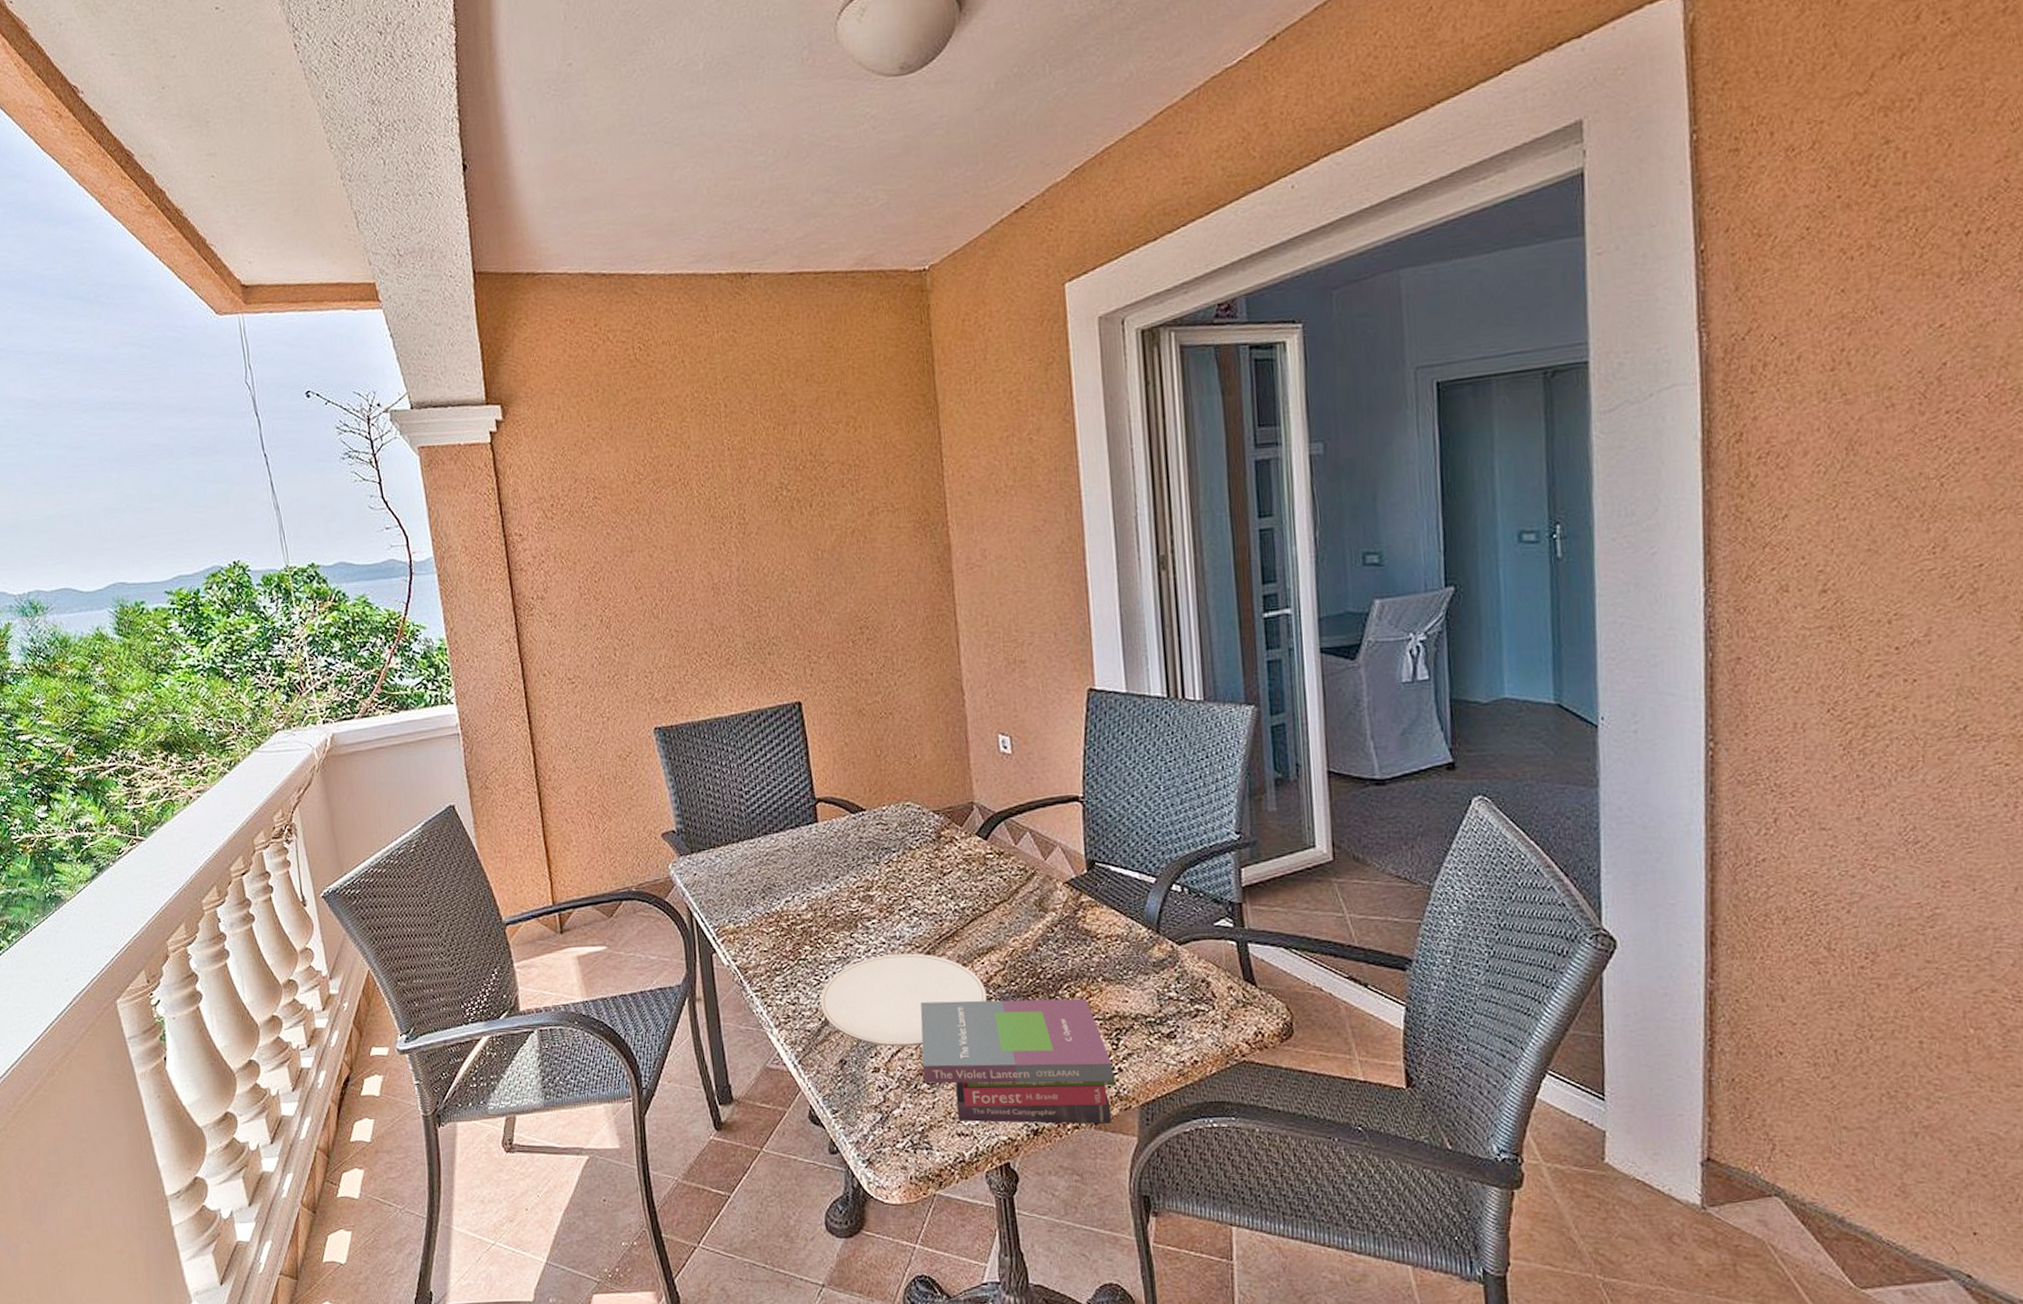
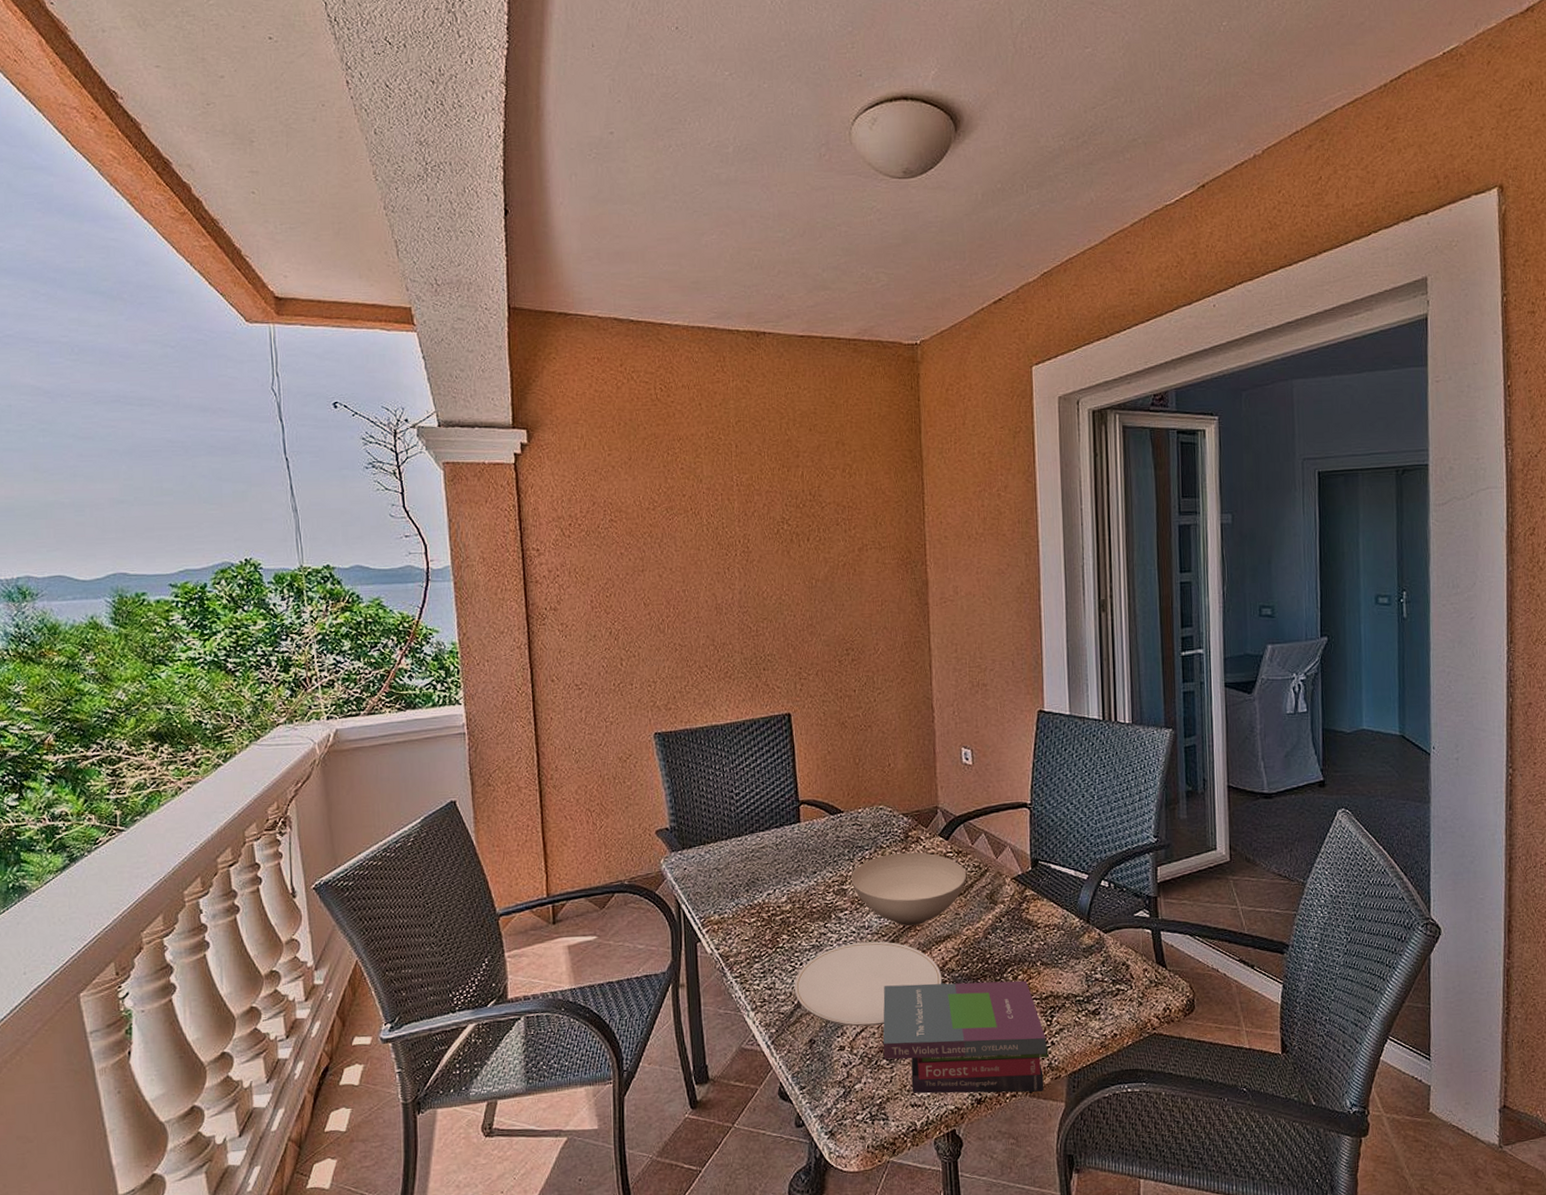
bowl: none [877,854,1011,937] -> present [851,852,967,927]

